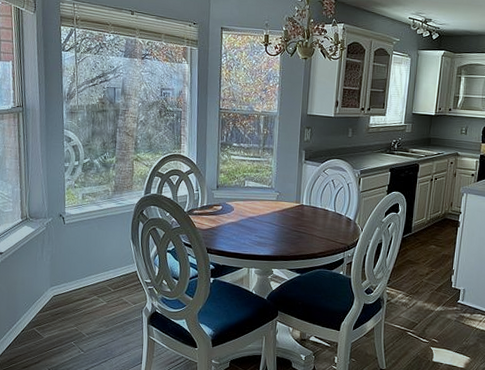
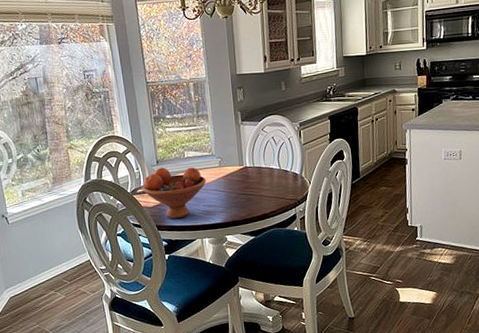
fruit bowl: none [198,192,262,245] -> present [142,167,207,219]

